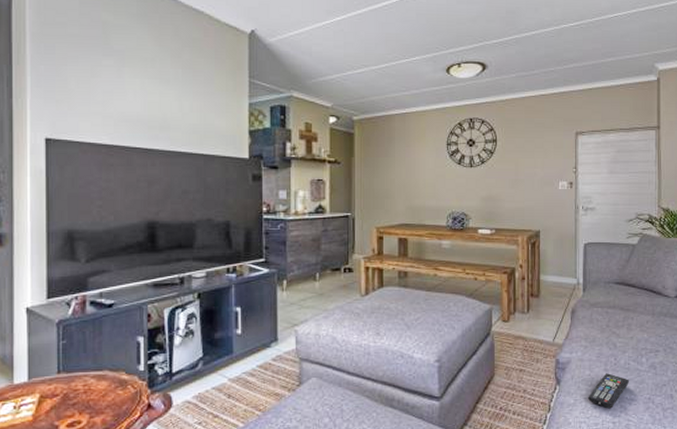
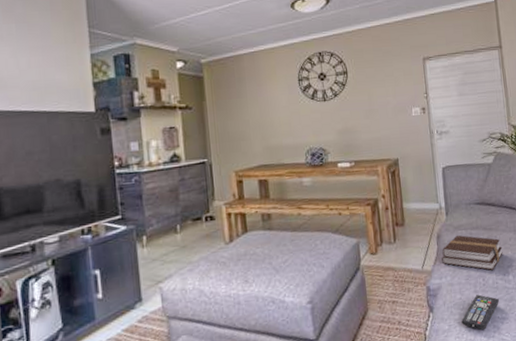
book: none [574,312,638,352] -> present [442,235,503,271]

